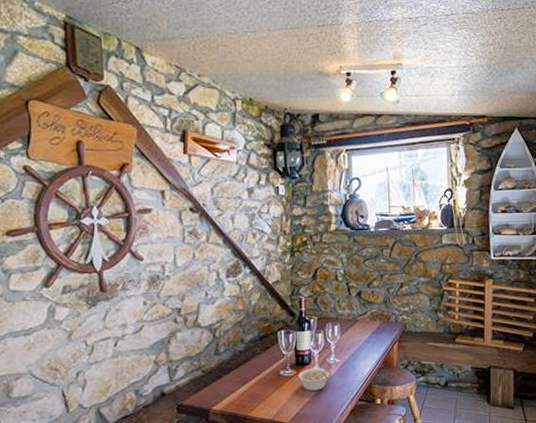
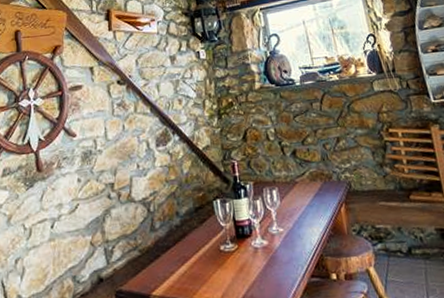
legume: present [298,366,333,391] -> none [240,237,277,268]

